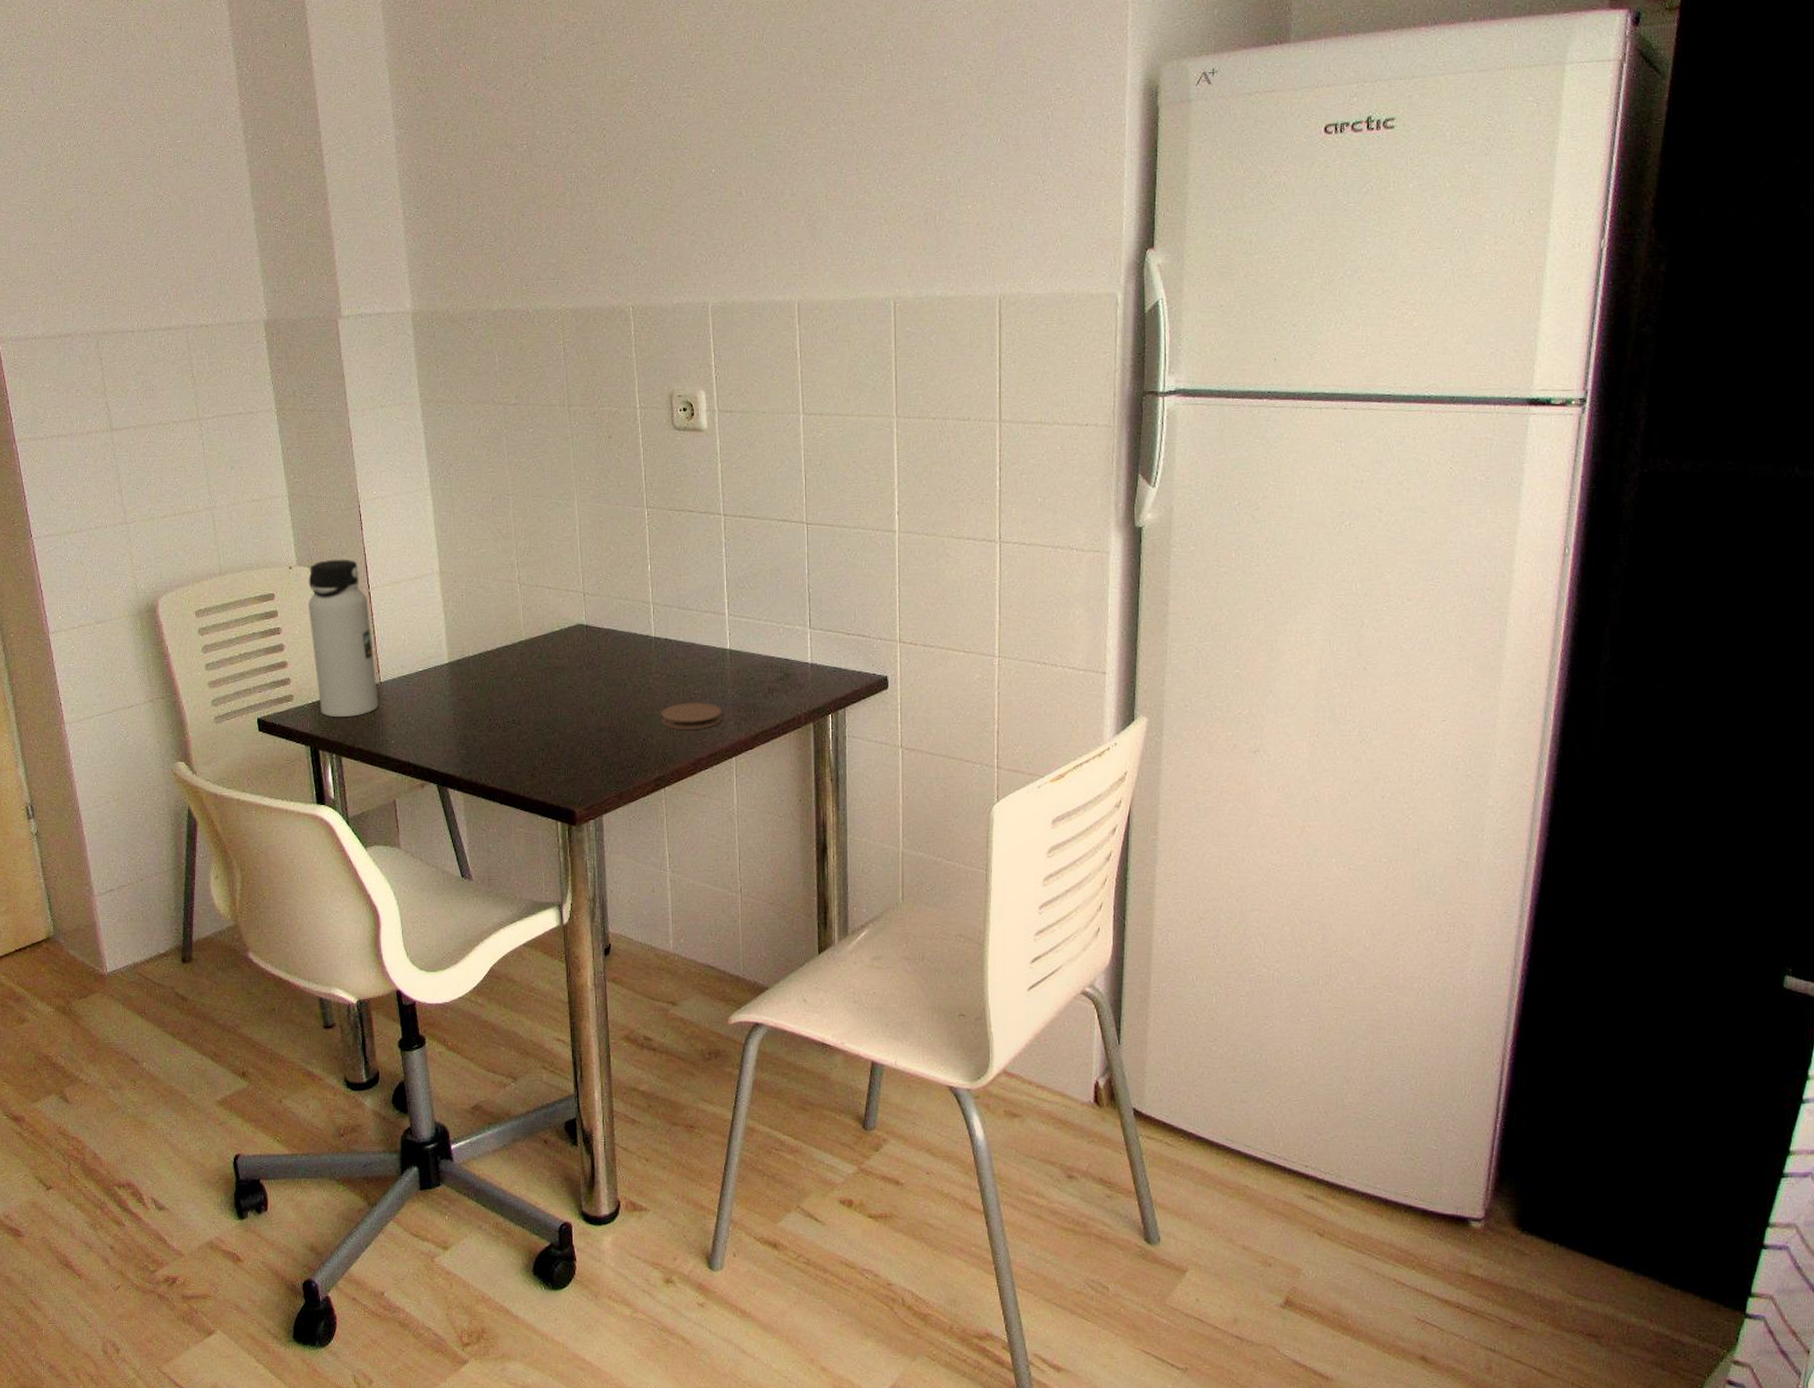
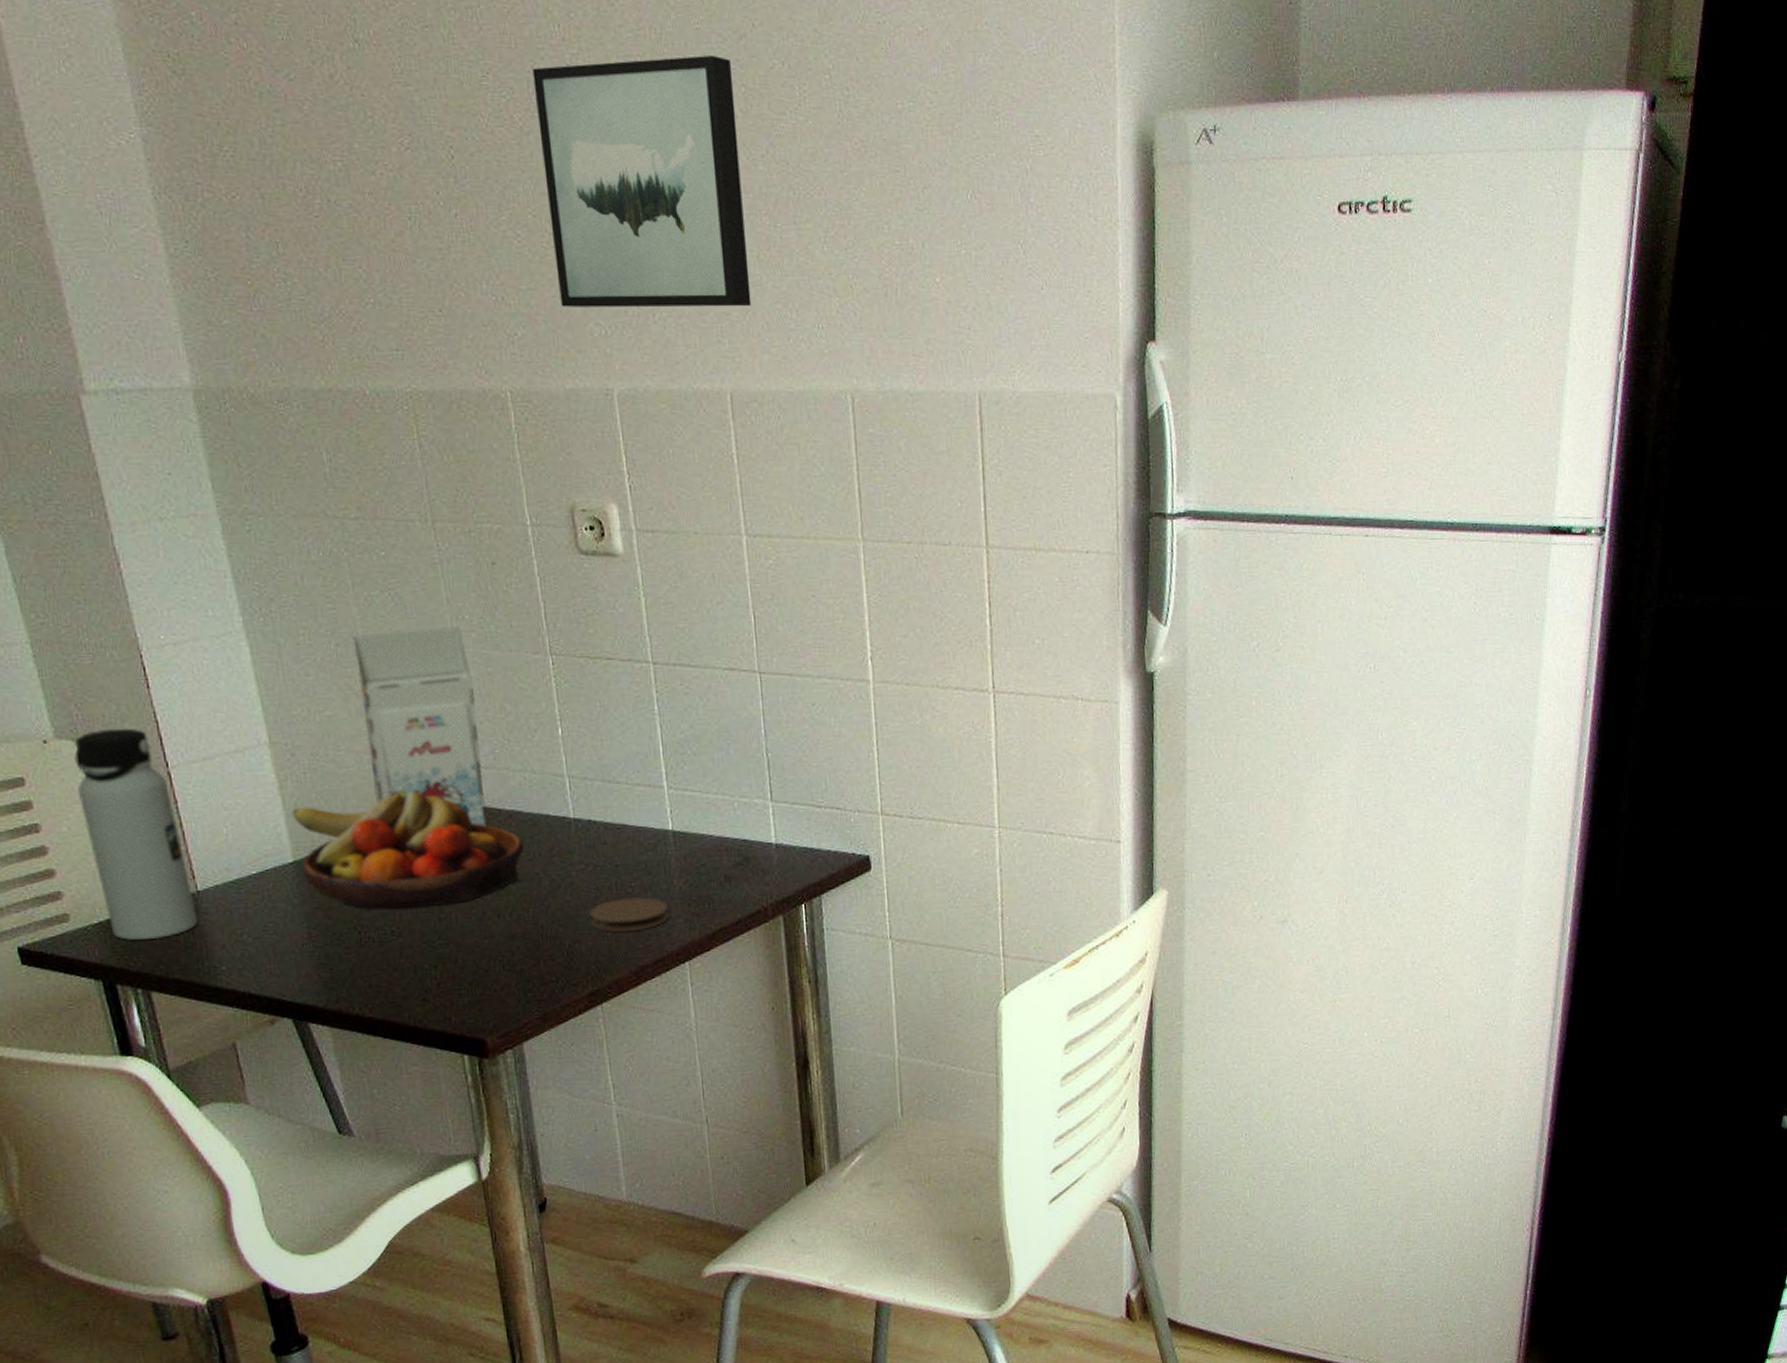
fruit bowl: none [450,610,616,702] -> present [291,790,525,909]
gift box: none [504,486,590,641] -> present [352,627,486,827]
wall art: none [666,46,819,242] -> present [532,54,752,308]

